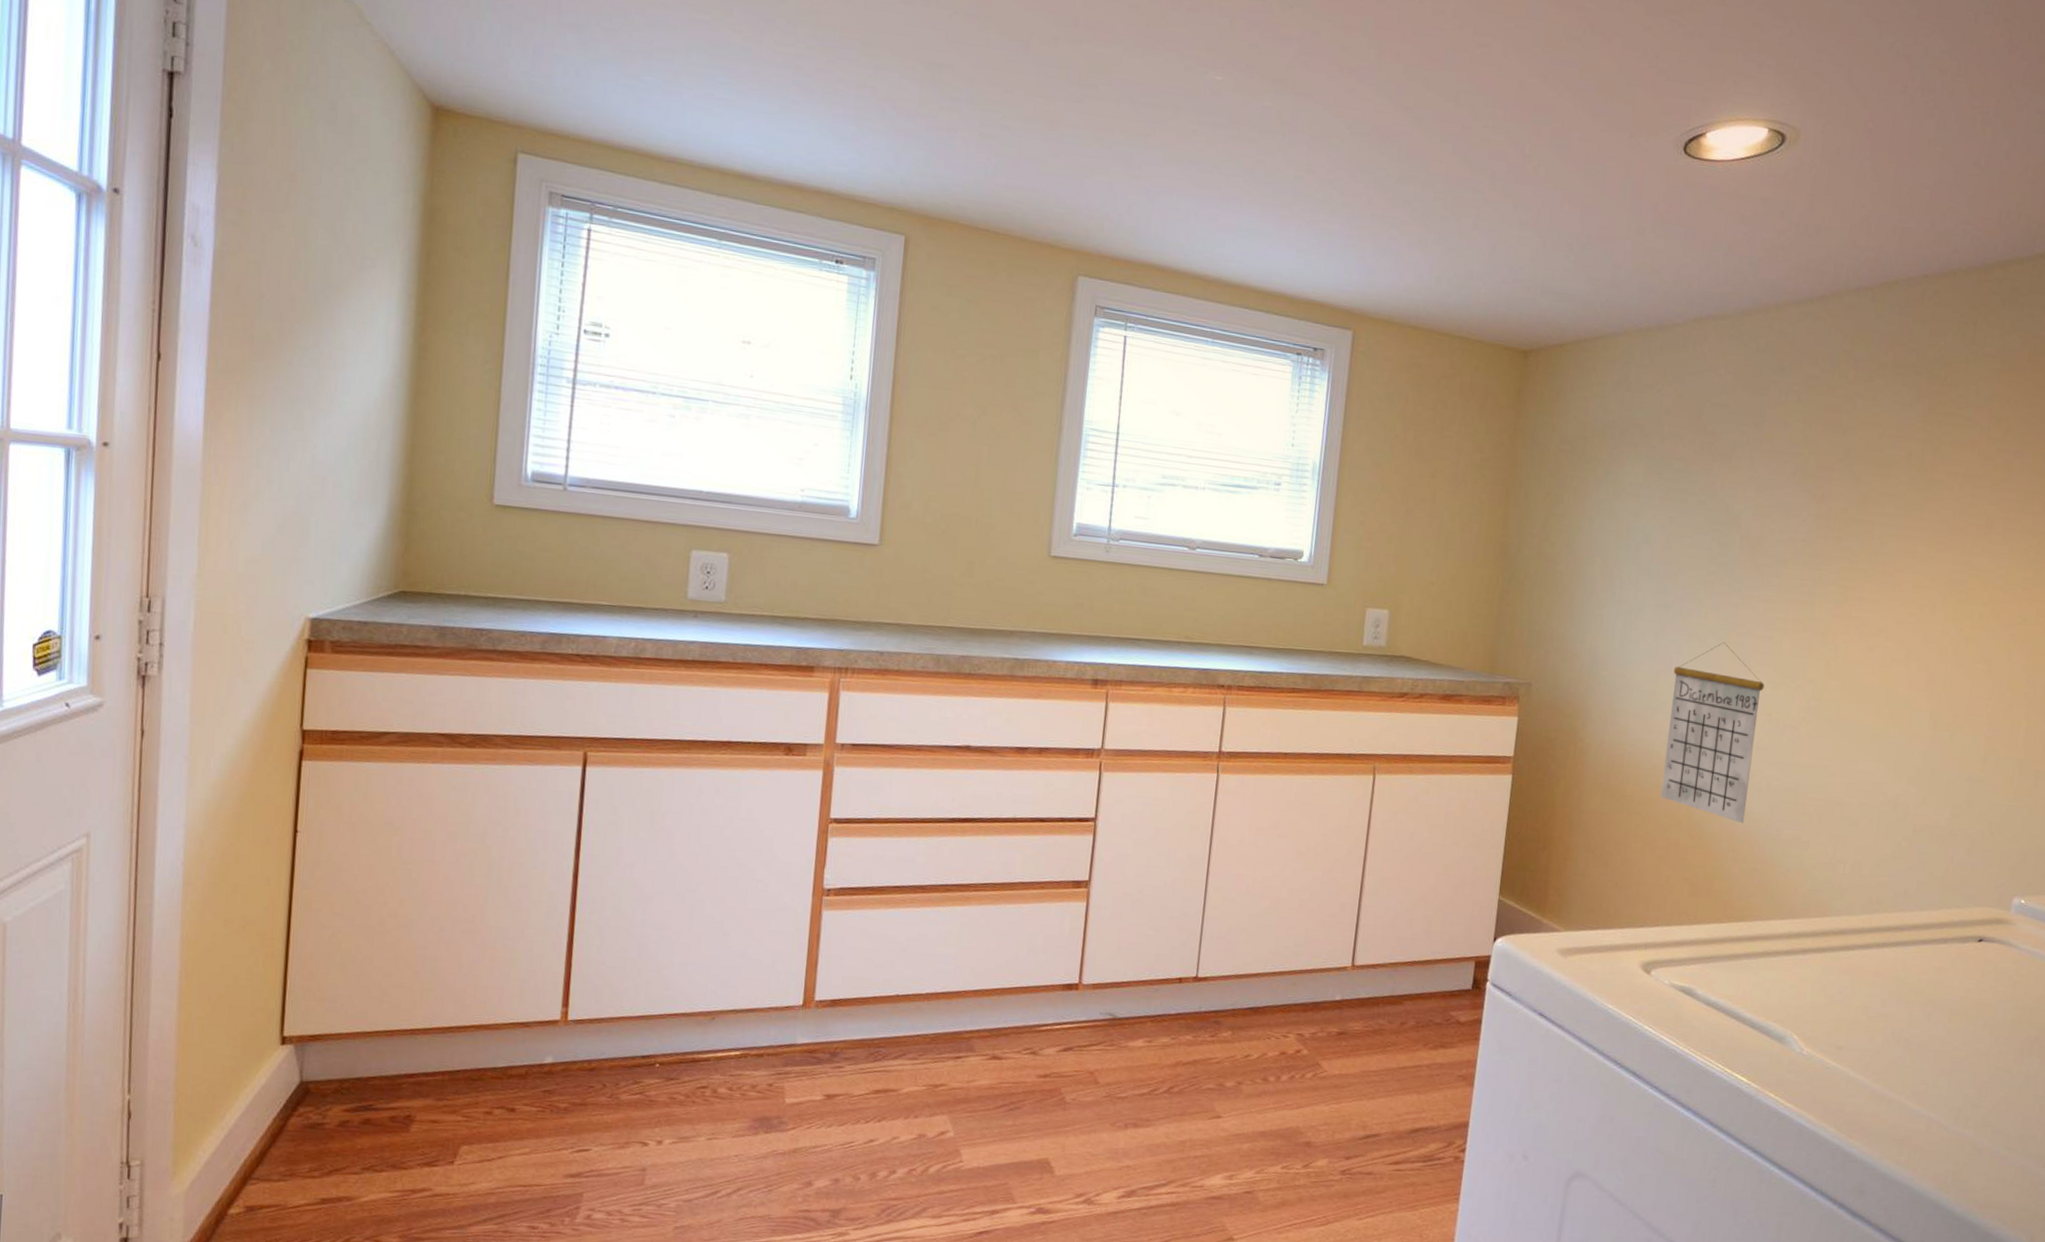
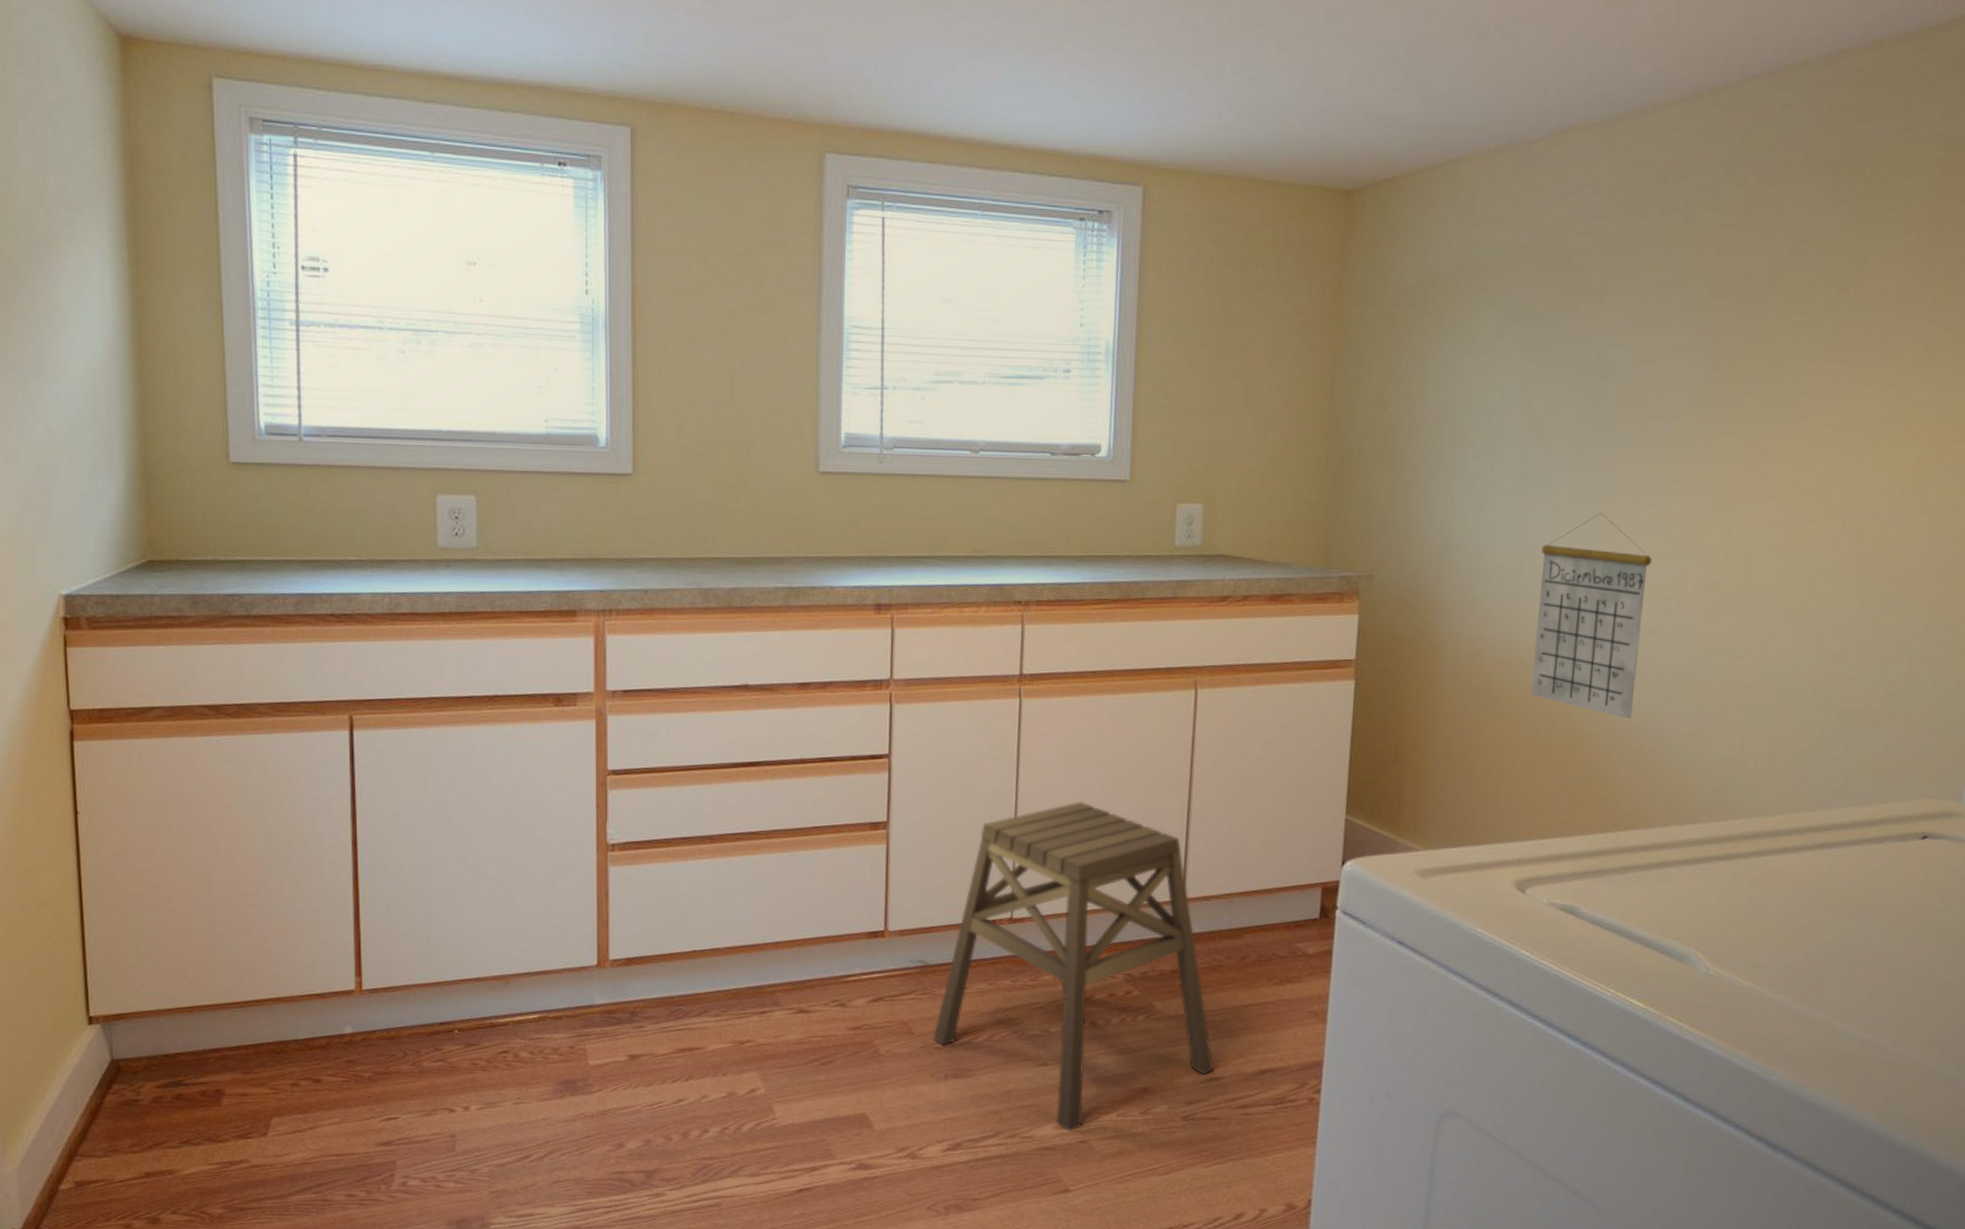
stool: none [1116,871,1372,1183] -> present [932,801,1215,1132]

